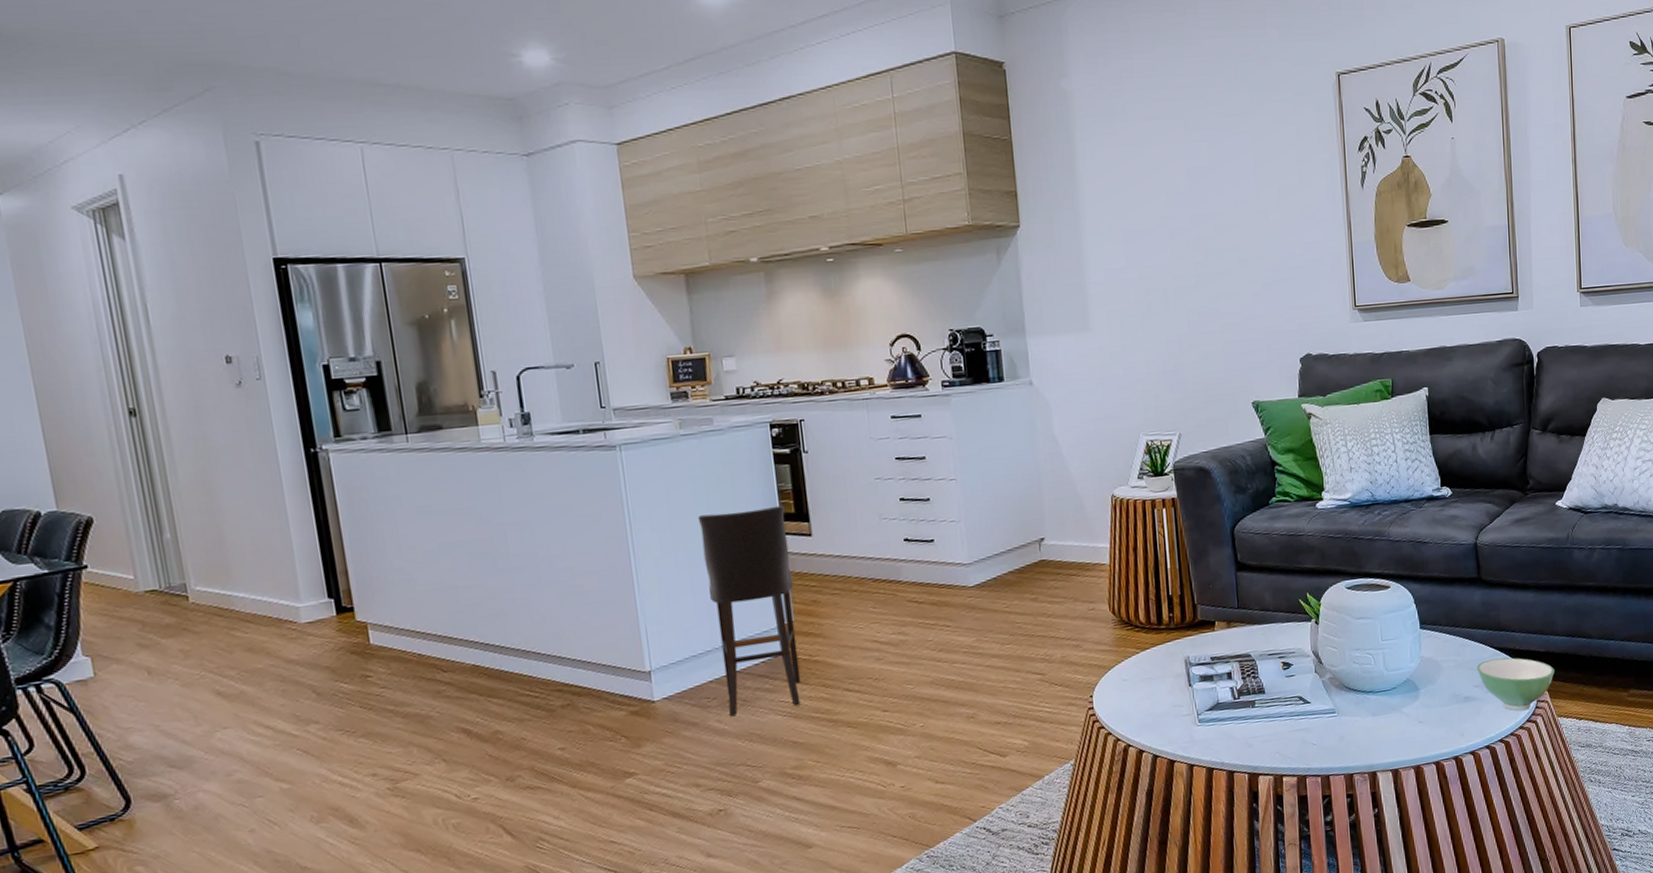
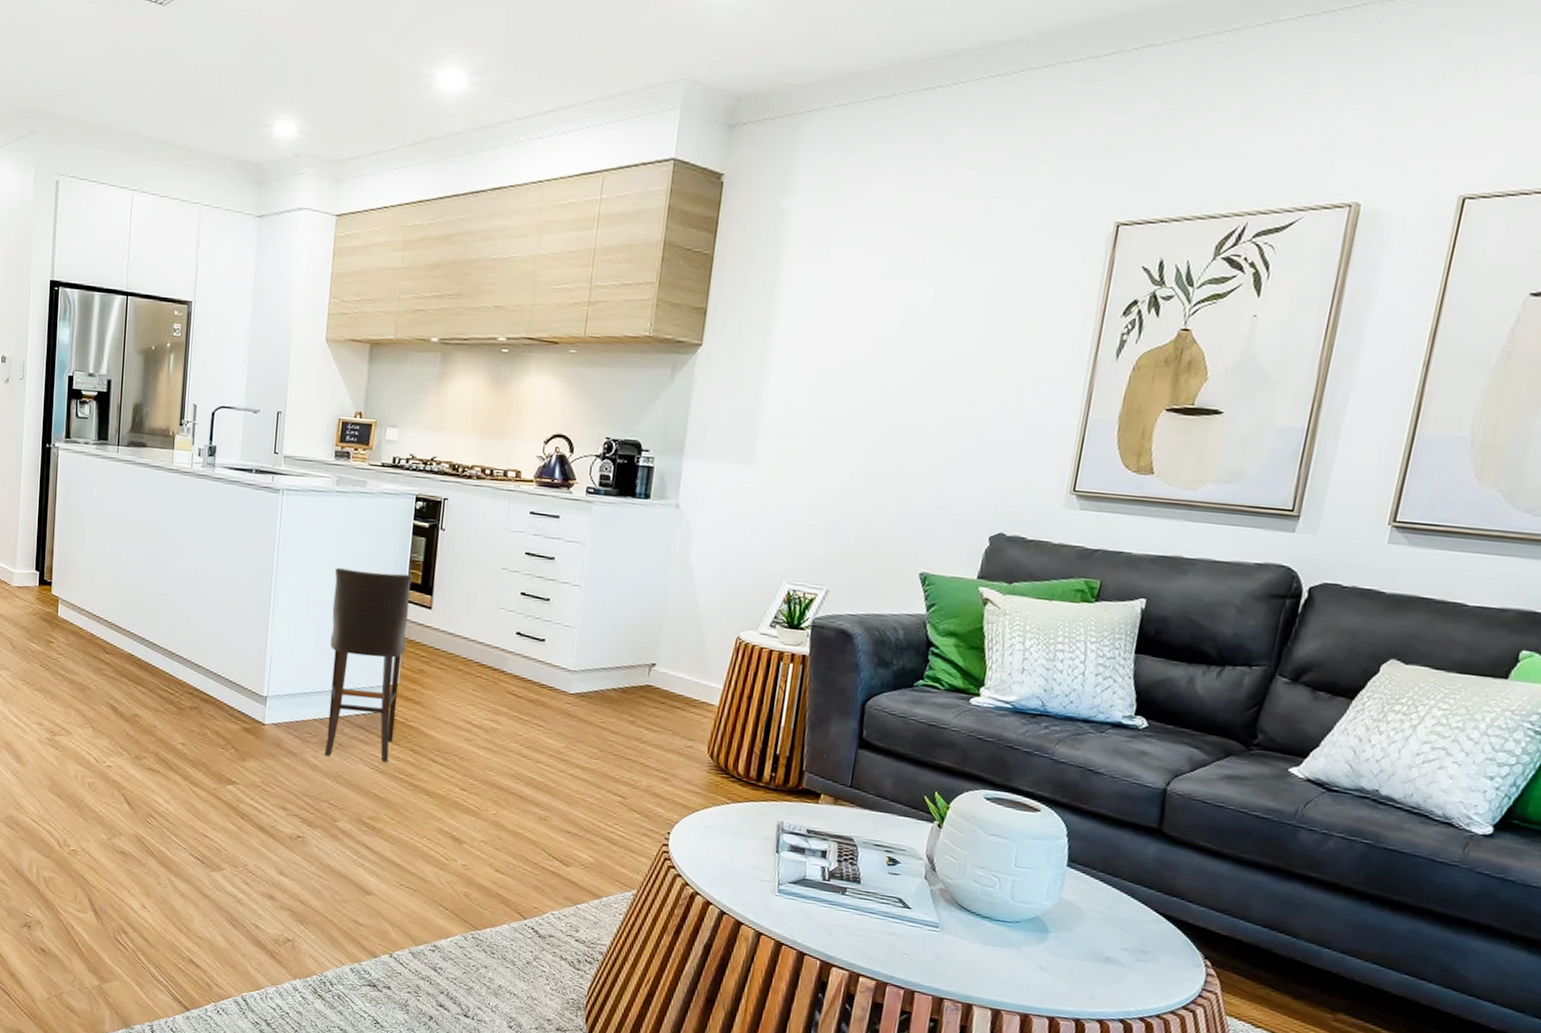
bowl: present [1476,657,1555,711] -> none [1129,924,1237,996]

